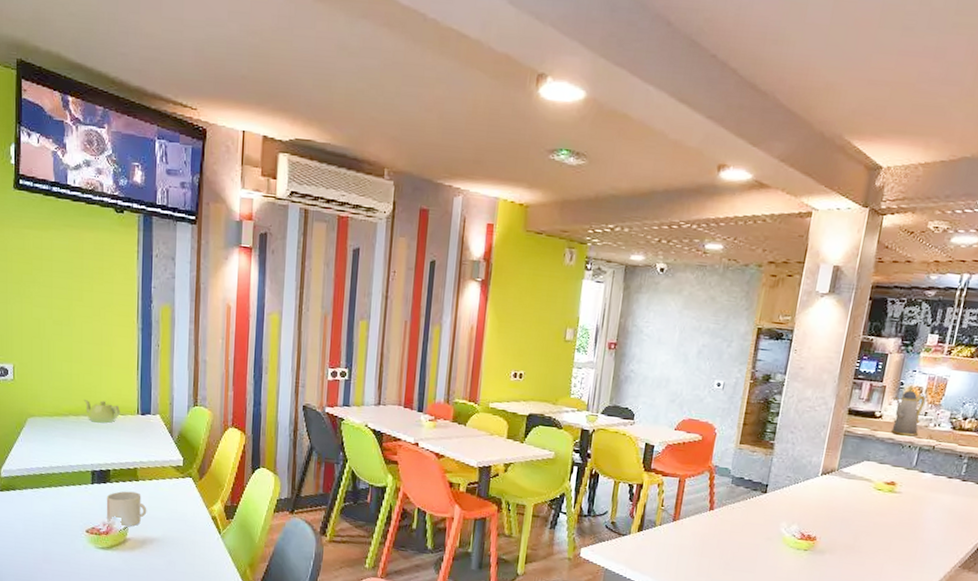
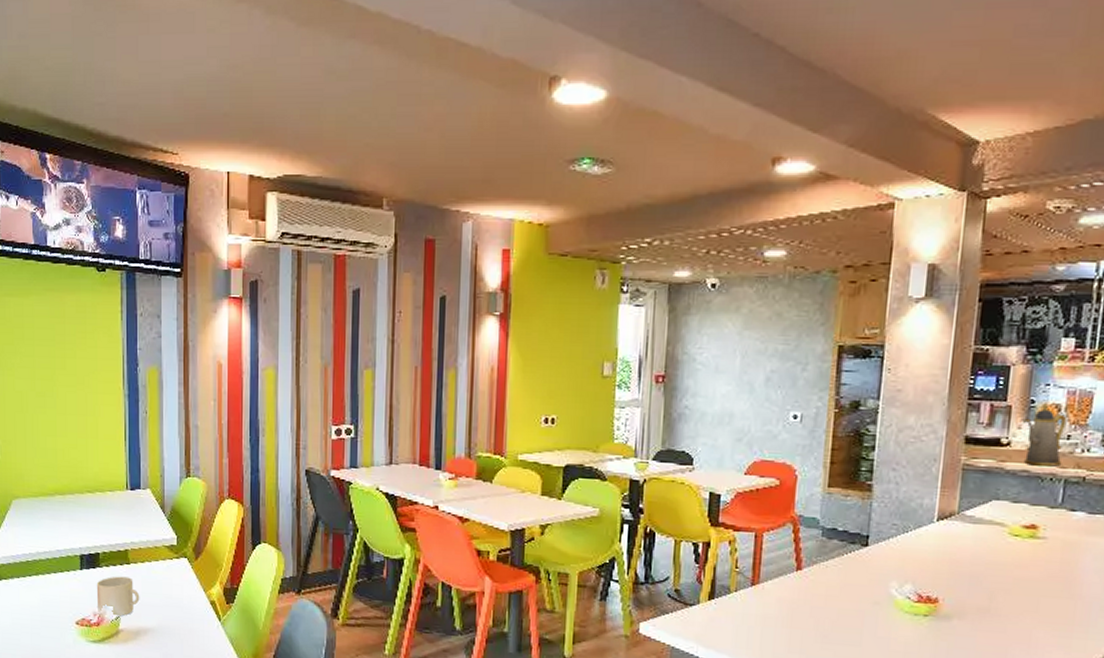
teapot: present [83,399,121,423] -> none [69,475,109,502]

